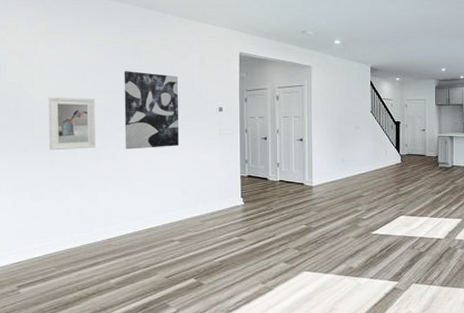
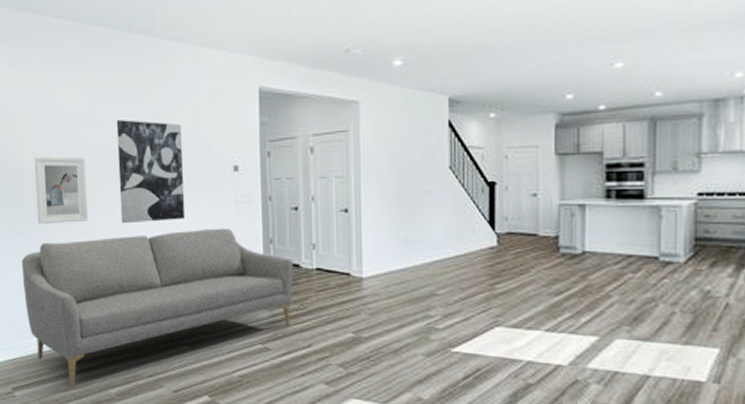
sofa: none [31,152,263,282] -> present [21,228,294,388]

